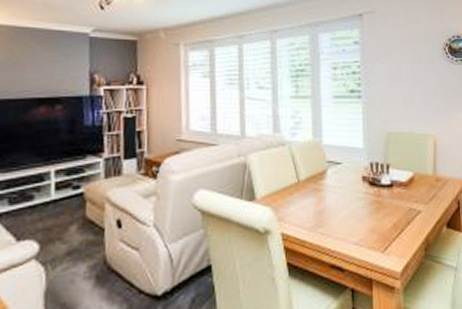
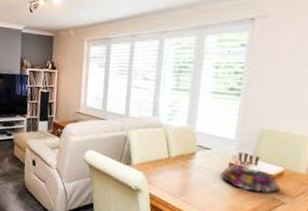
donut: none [355,178,413,206] -> present [220,165,280,193]

